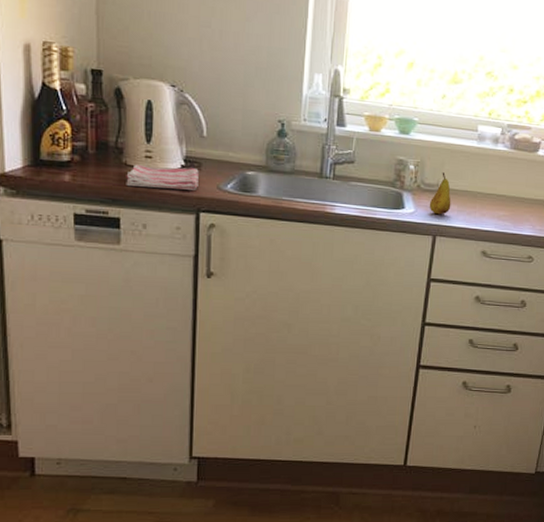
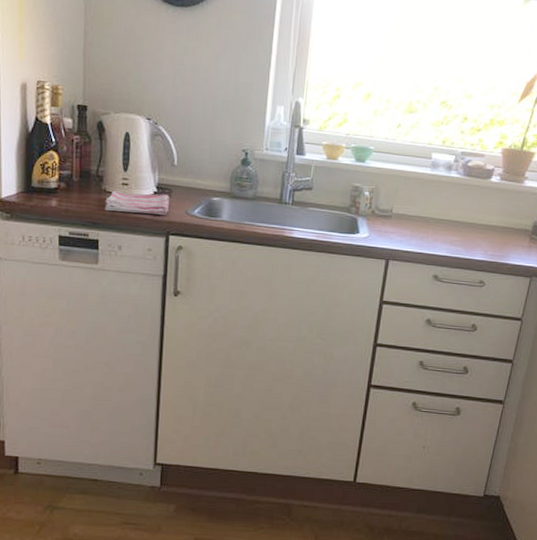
fruit: present [429,172,451,215] -> none [382,198,405,240]

